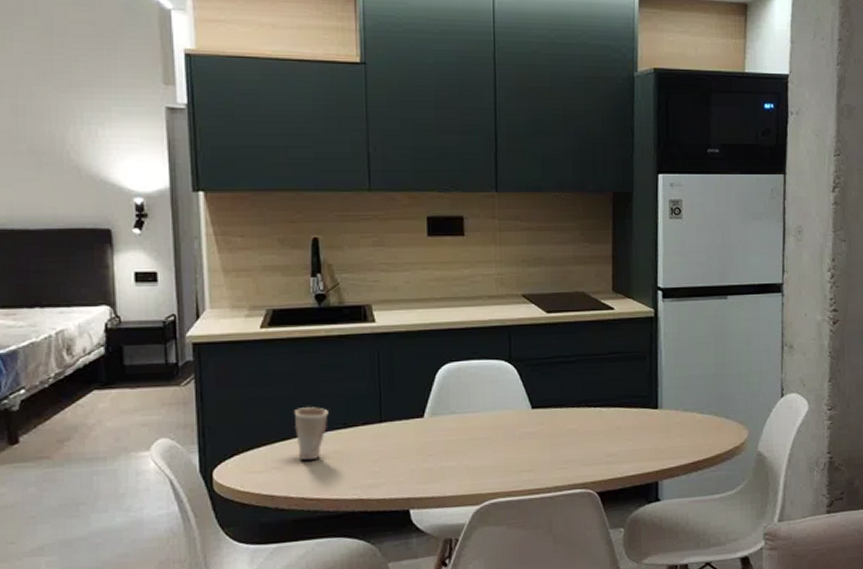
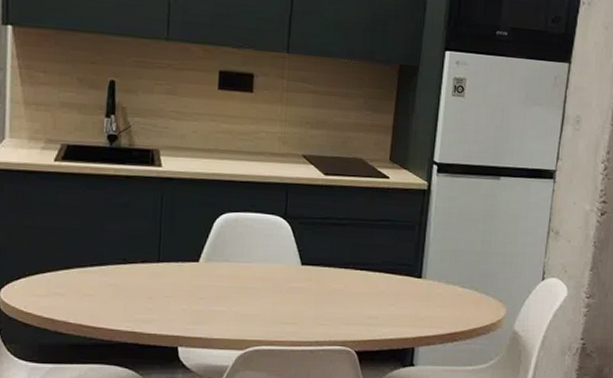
cup: present [293,407,329,461] -> none [78,240,111,291]

